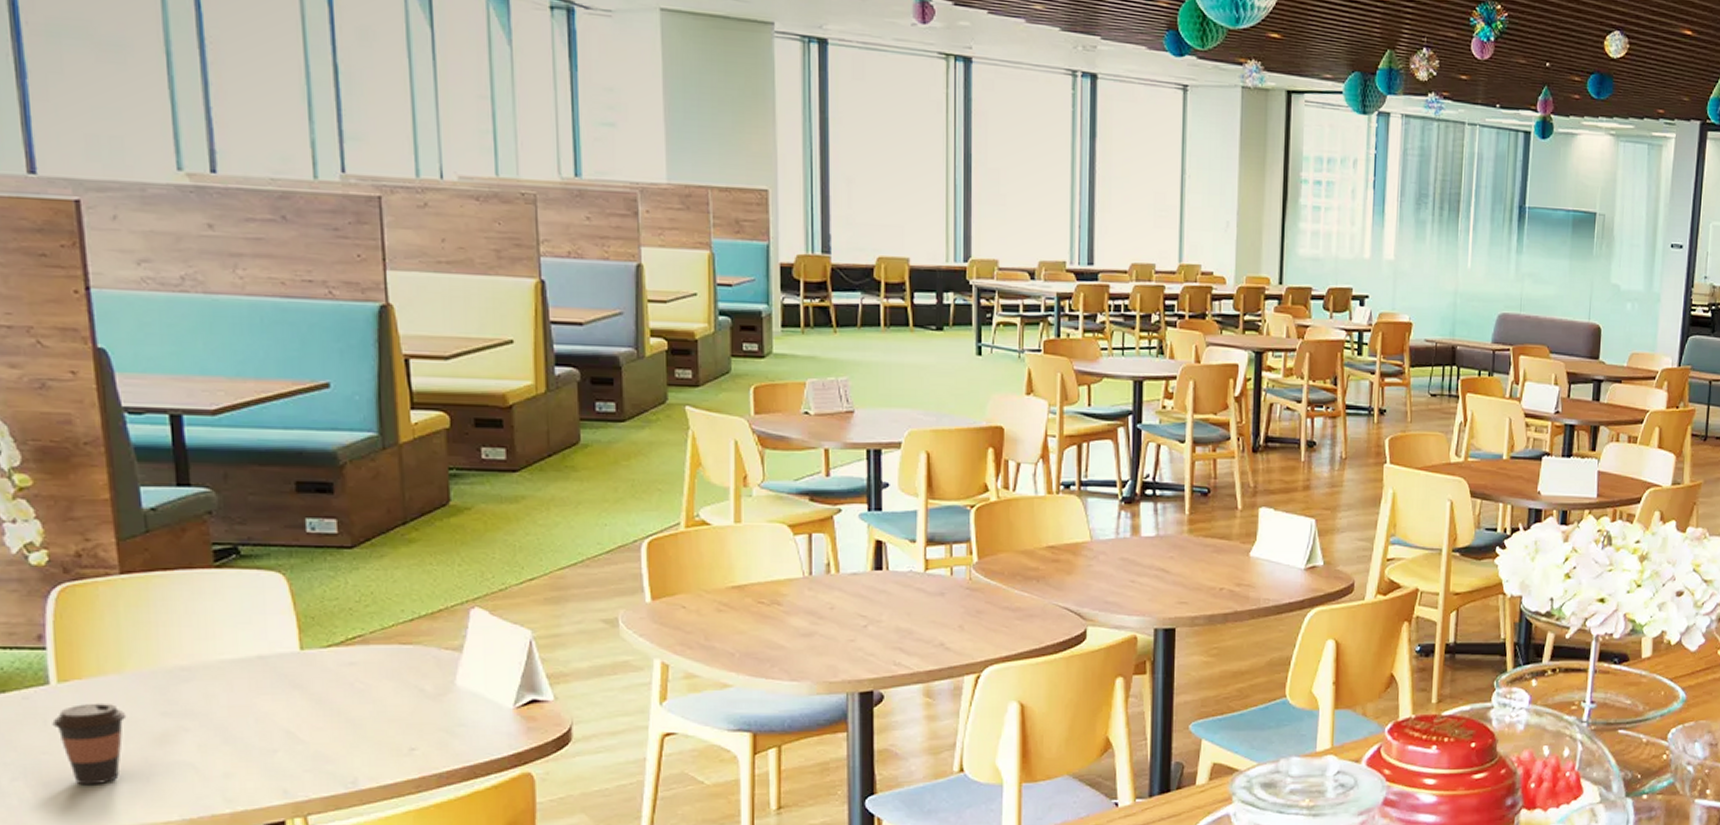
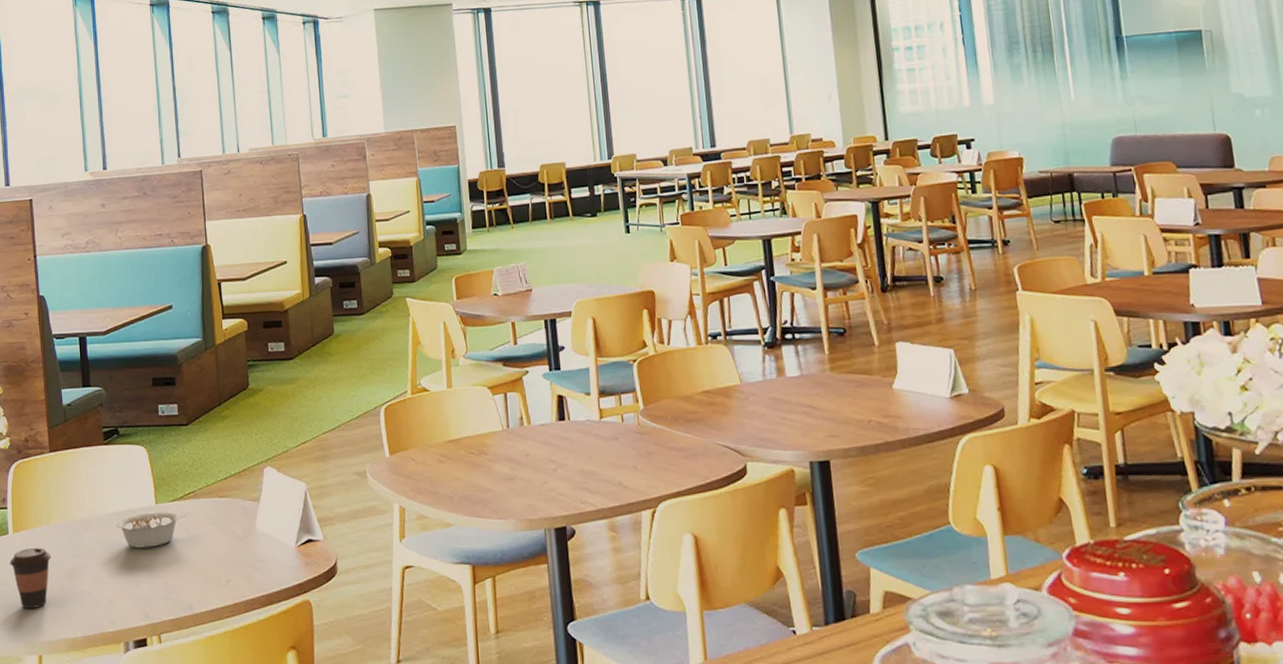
legume: none [235,660,349,707] -> present [116,511,186,548]

